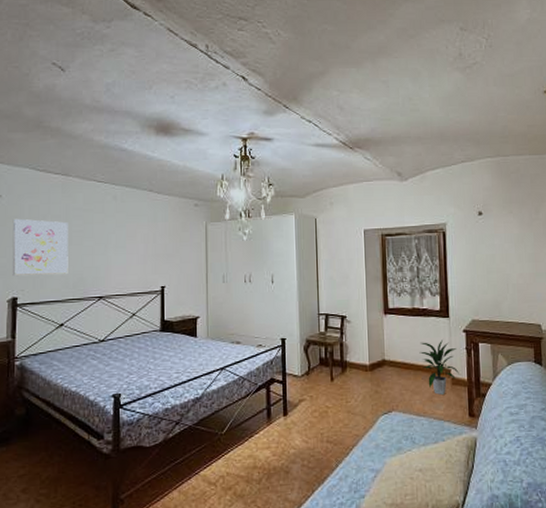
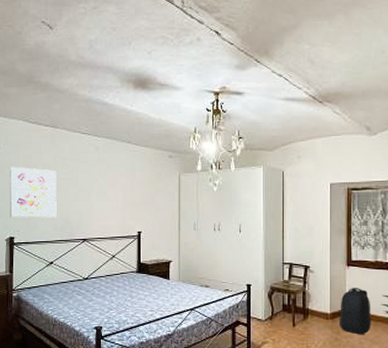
backpack: none [379,336,411,386] -> present [340,288,371,335]

